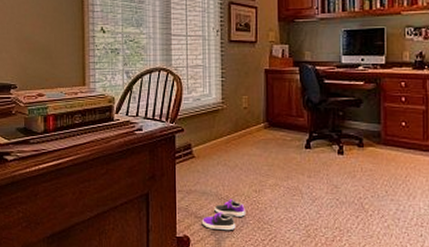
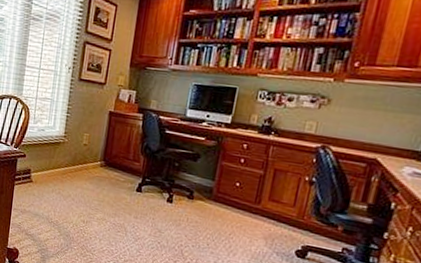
shoe: present [201,199,245,231] -> none [31,224,72,252]

